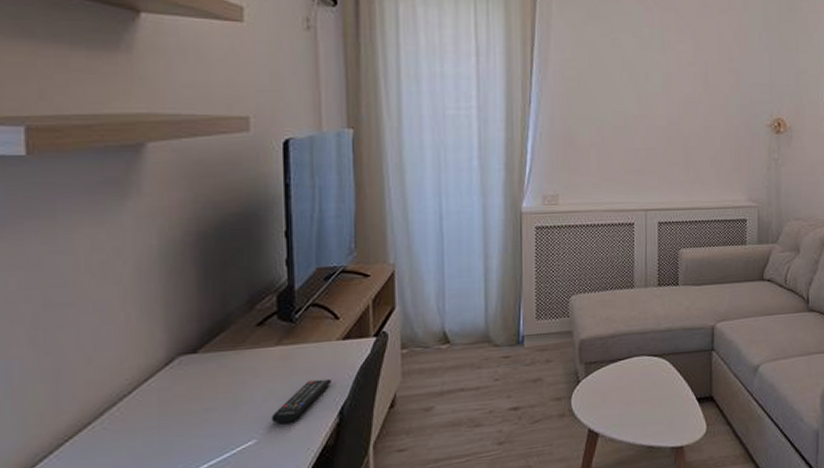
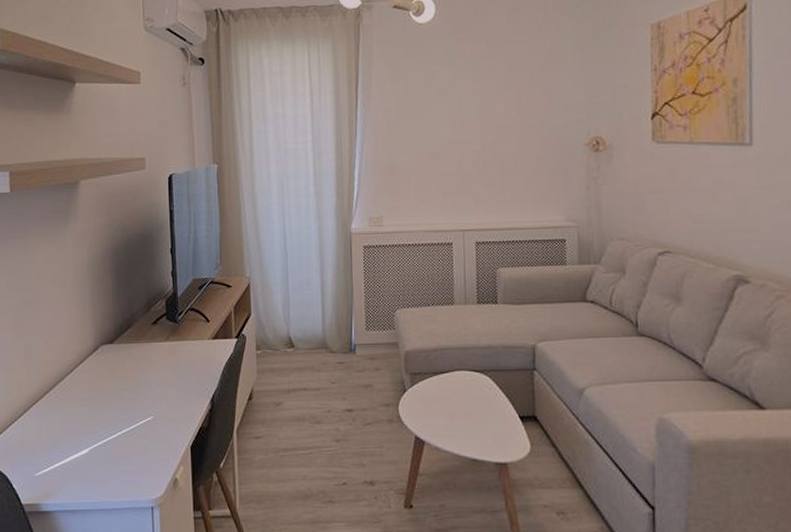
remote control: present [271,378,332,424] -> none [163,371,205,405]

